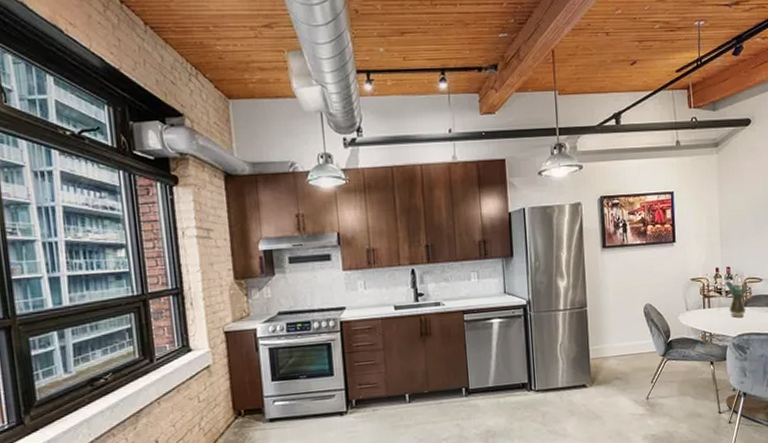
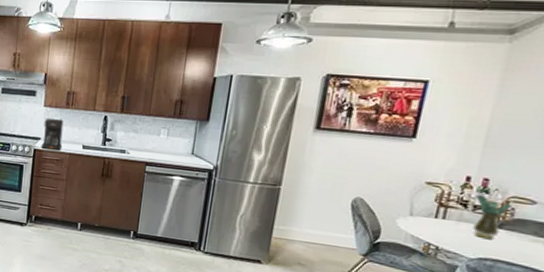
coffee maker: none [346,281,371,319] -> present [41,118,64,151]

